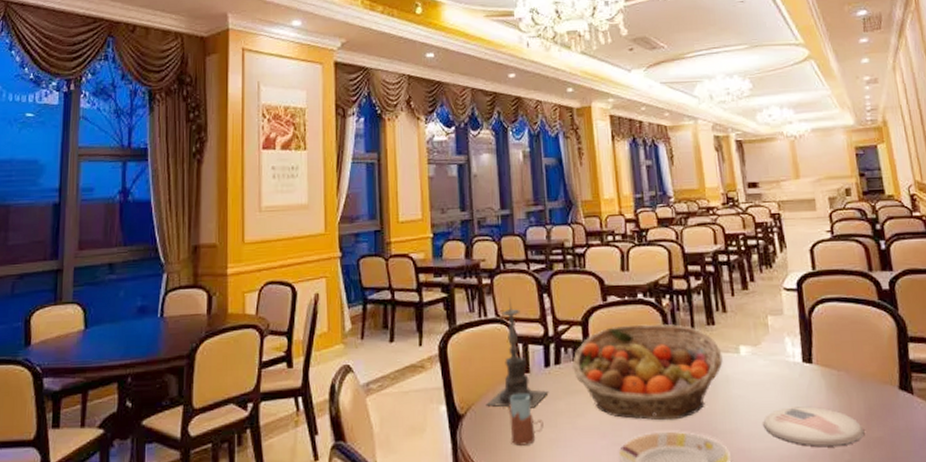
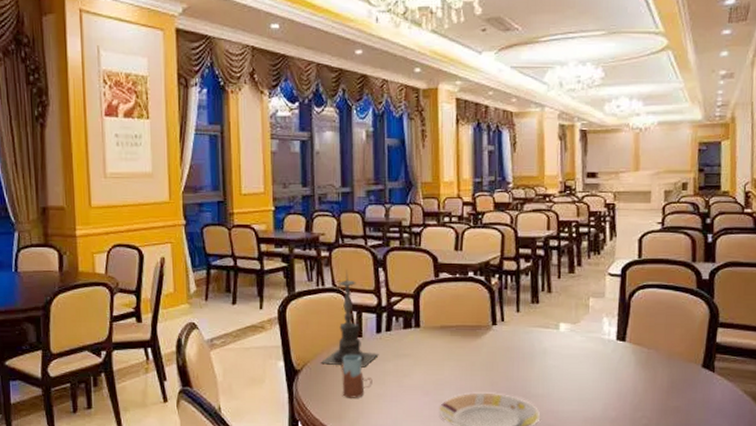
fruit basket: present [571,323,723,421] -> none [401,299,543,384]
plate: present [763,406,865,447] -> none [573,378,664,413]

